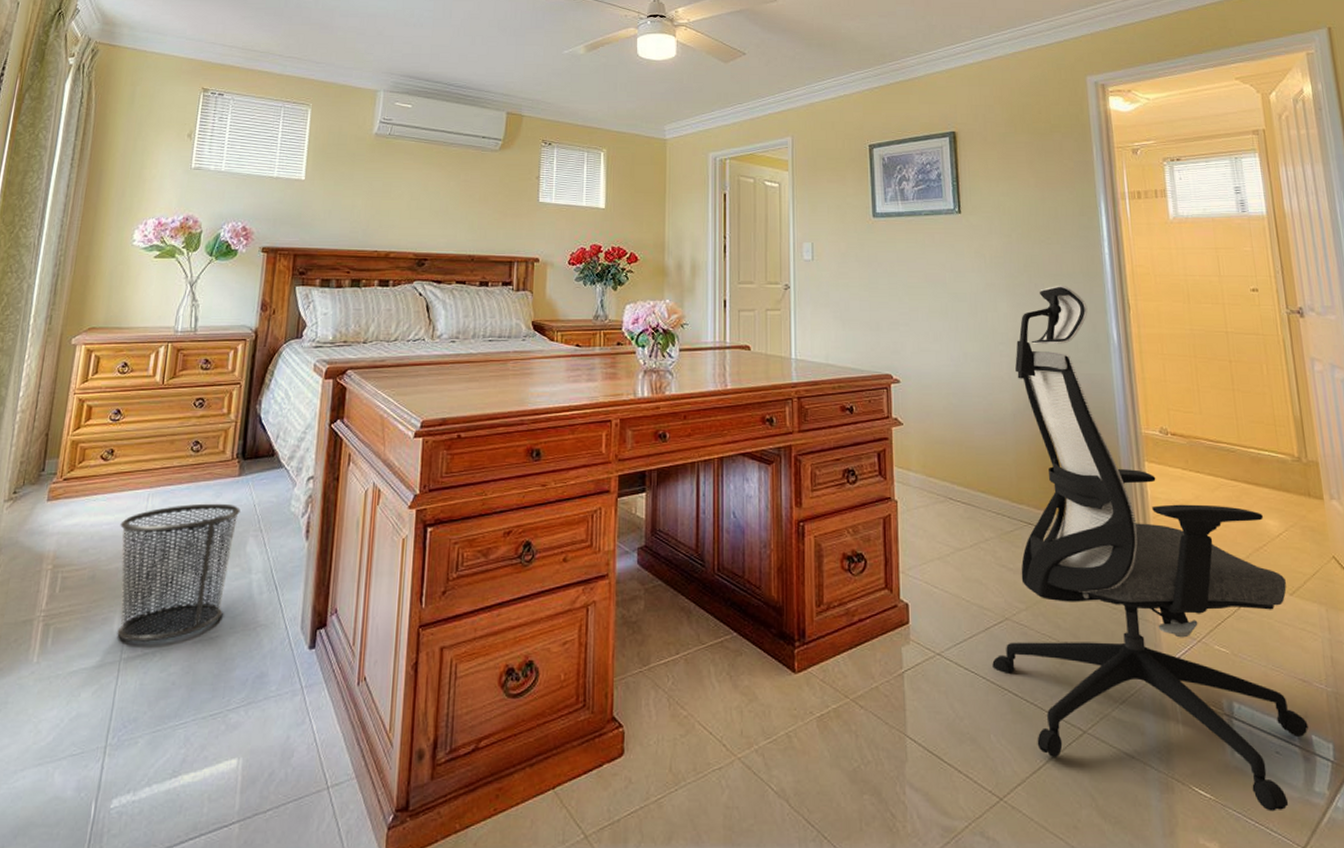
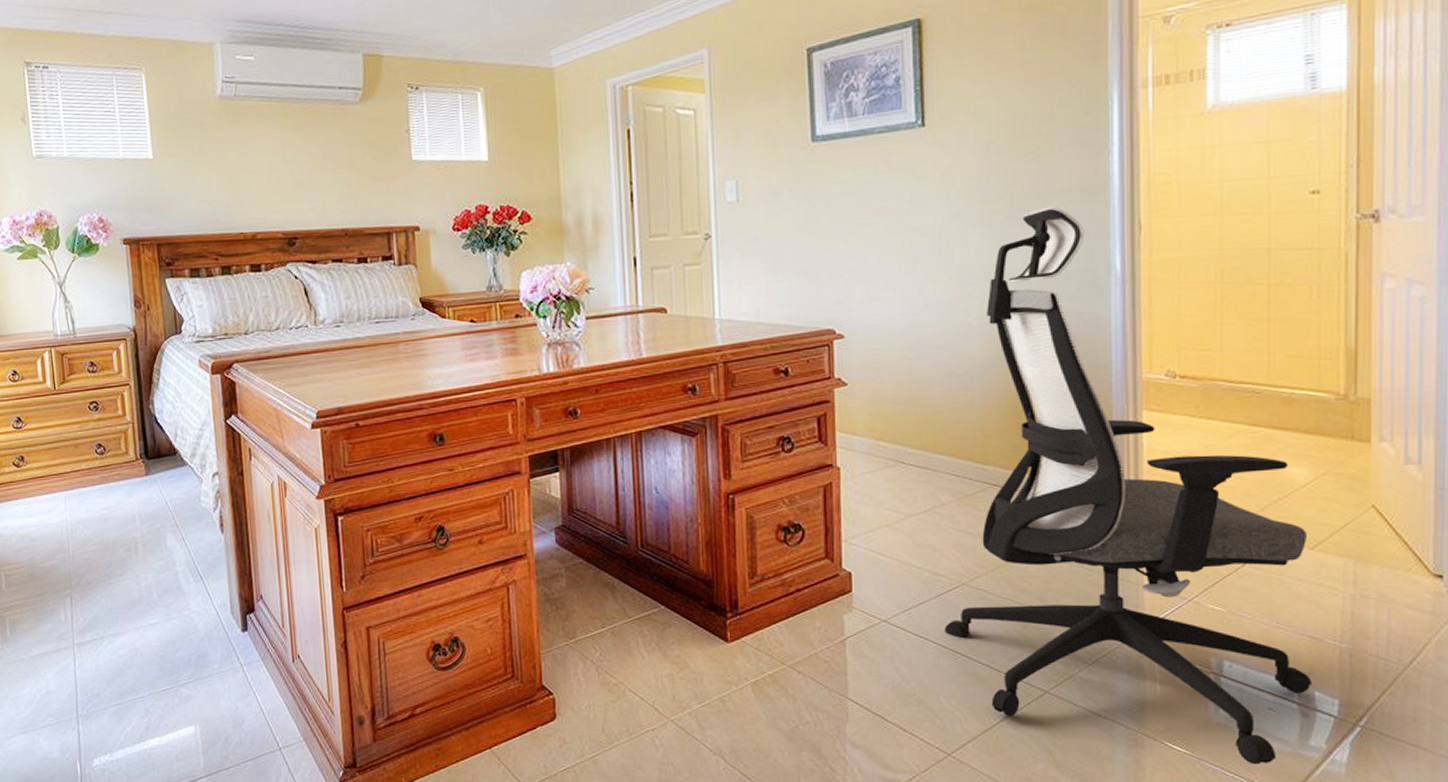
waste bin: present [117,503,241,642] -> none [45,502,157,629]

